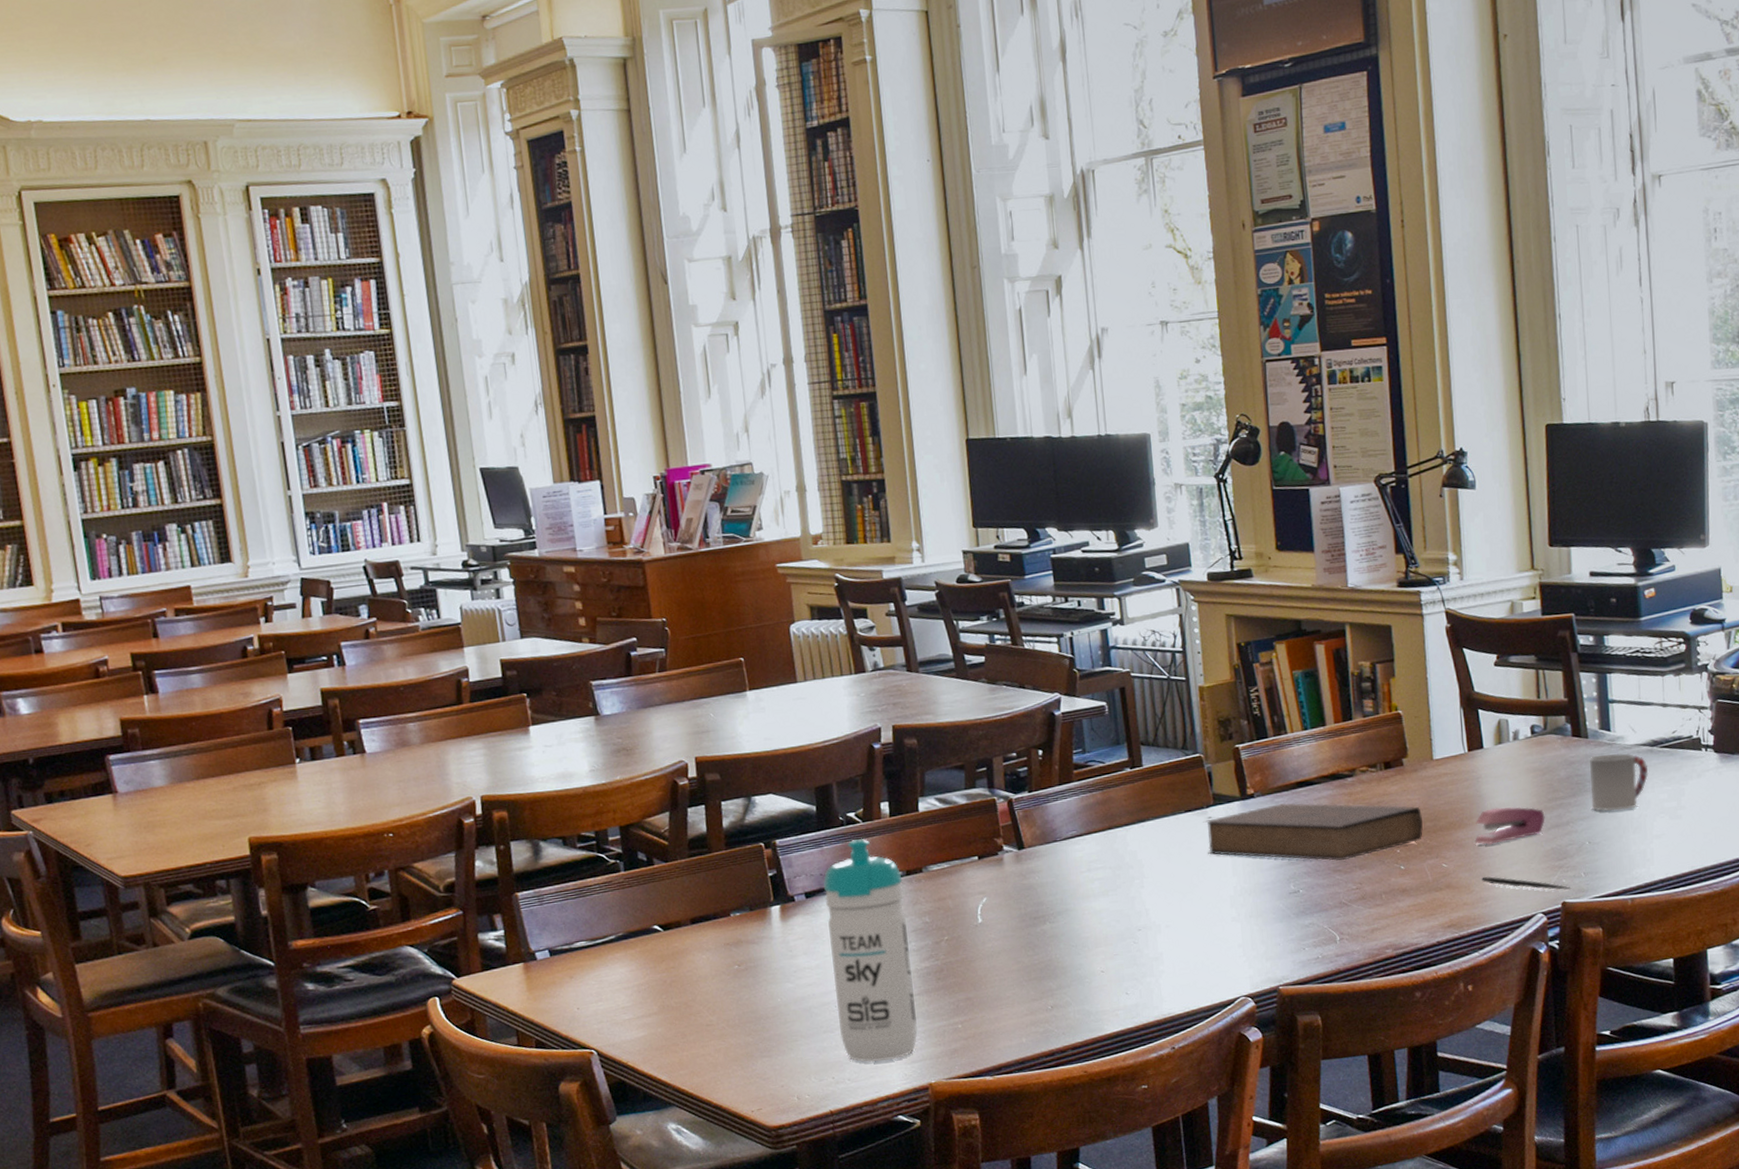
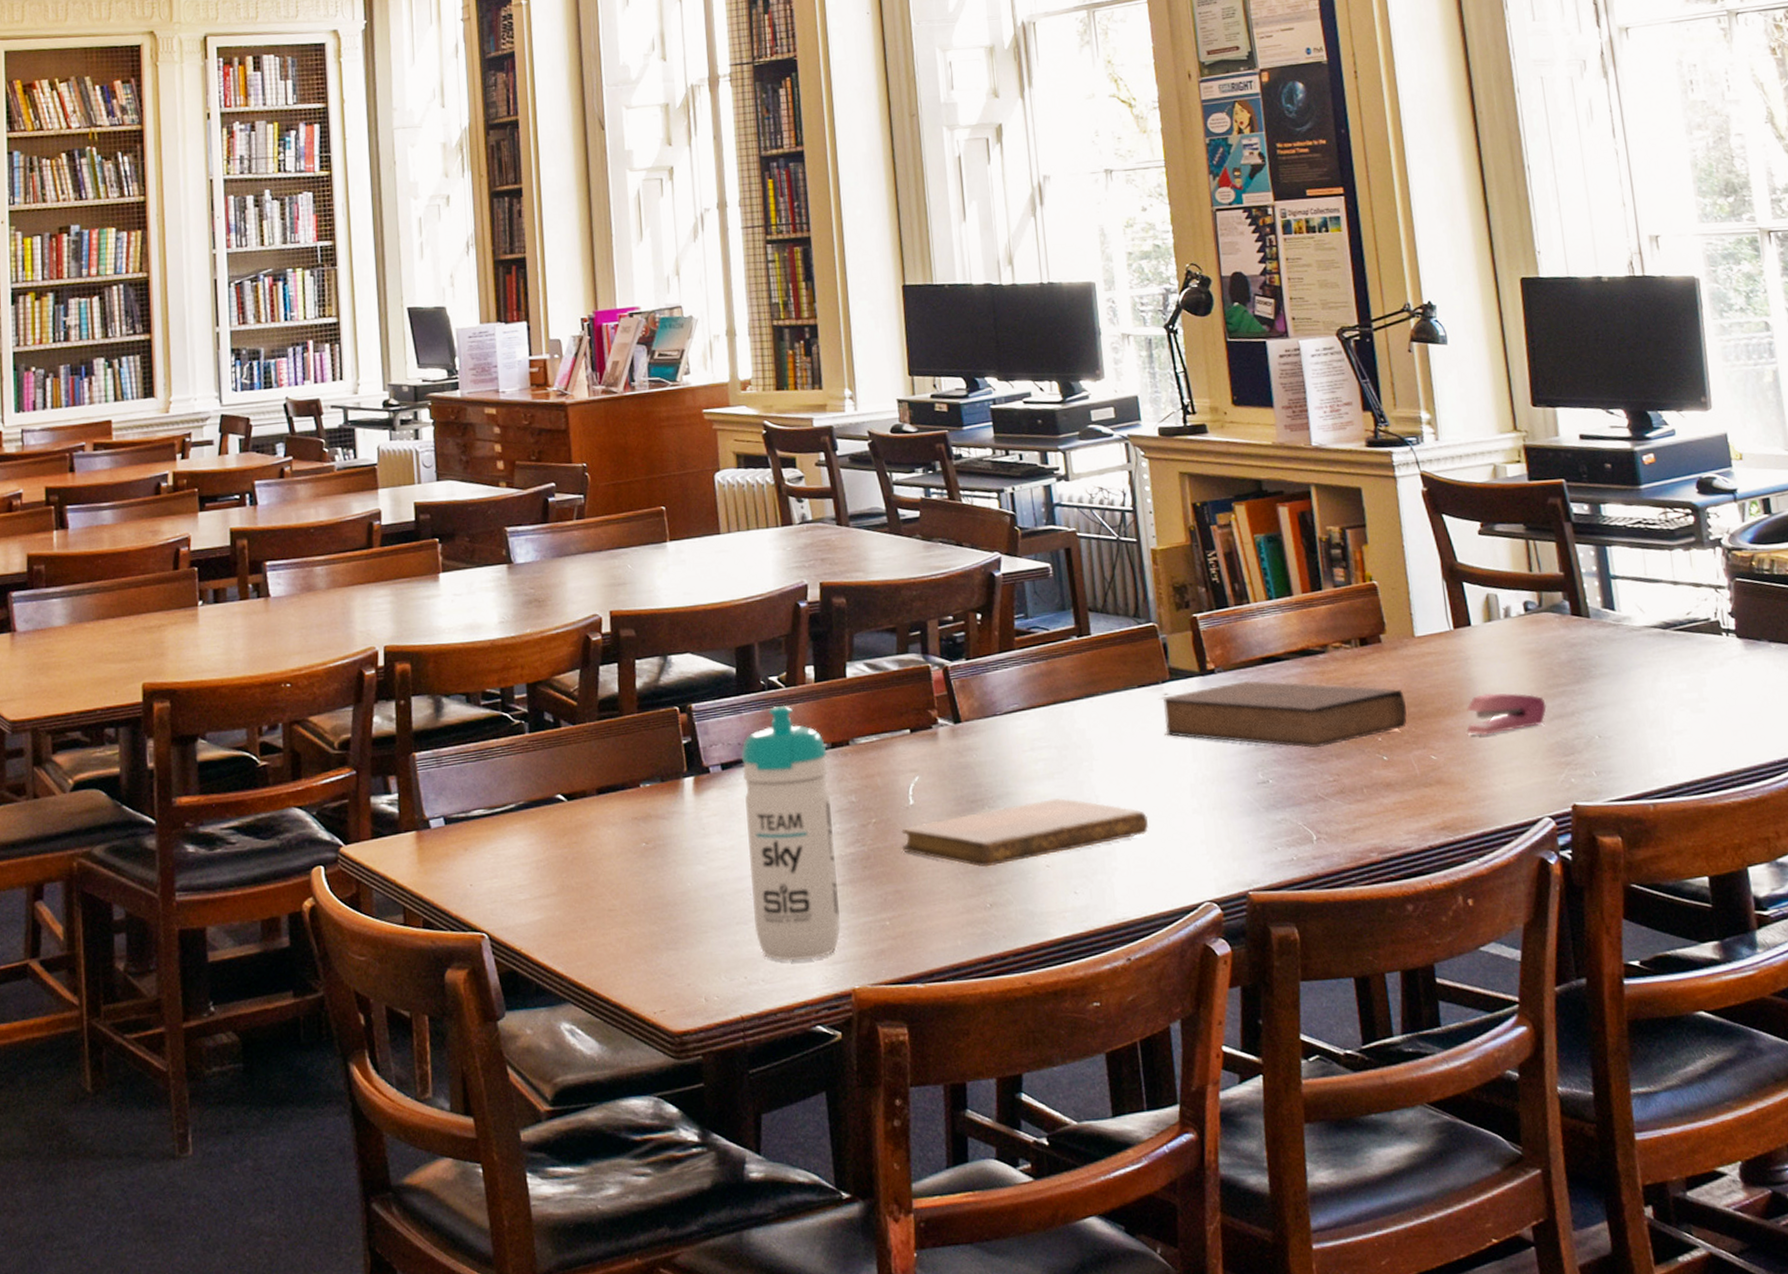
notebook: none [971,912,1192,975] -> present [901,798,1148,867]
pen: present [1482,876,1572,890] -> none [1477,771,1583,791]
cup: present [1590,753,1649,811] -> none [1593,636,1663,701]

